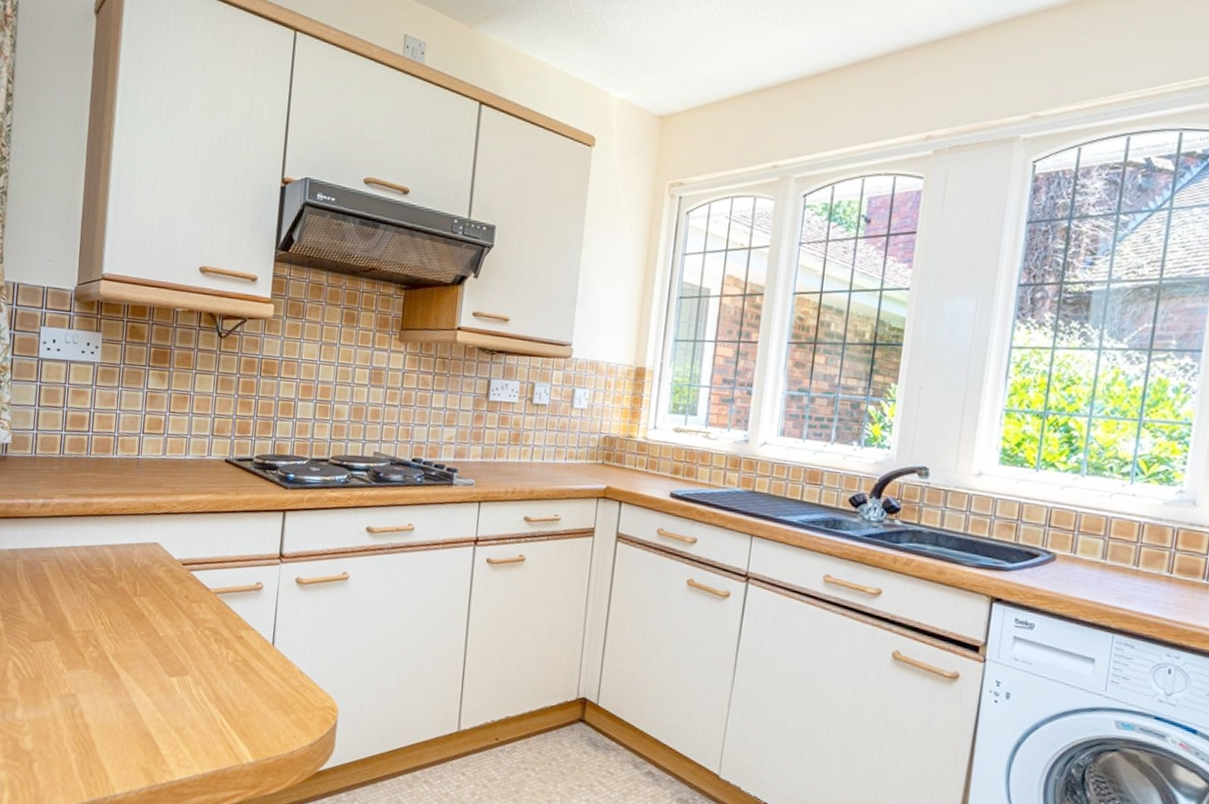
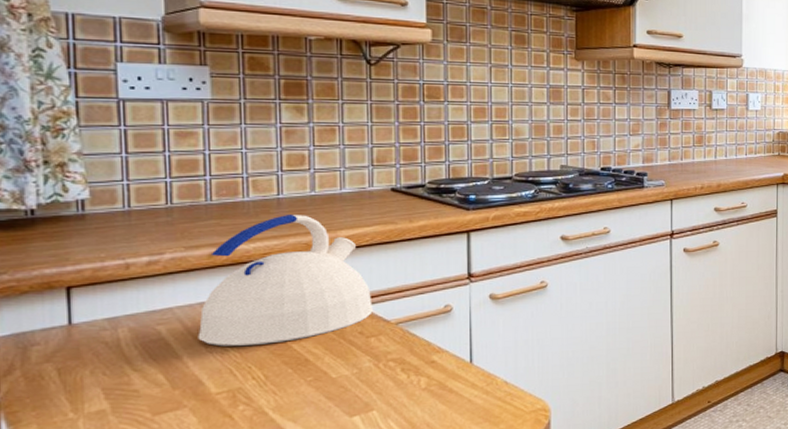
kettle: none [68,474,199,595] -> present [198,214,374,346]

